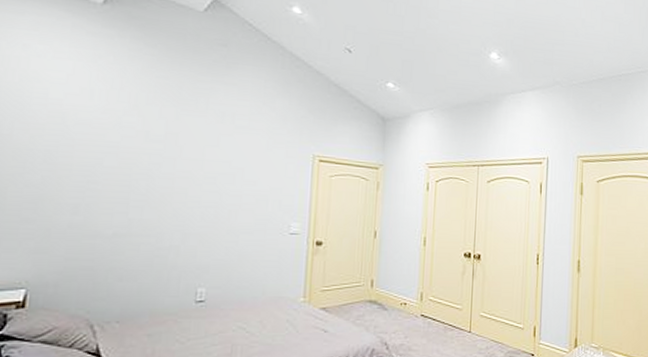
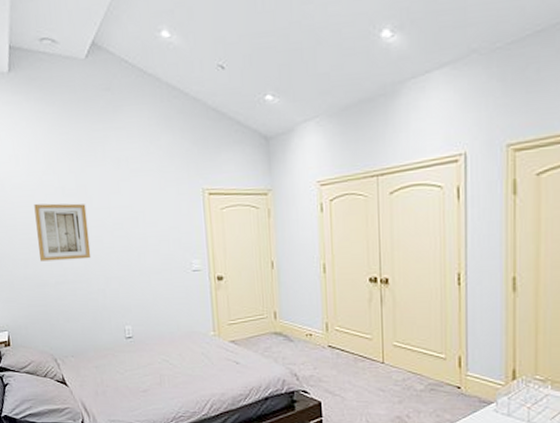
wall art: none [97,145,174,212] -> present [34,203,91,262]

